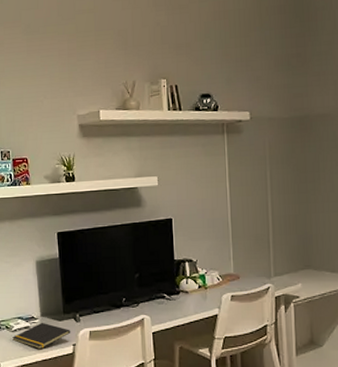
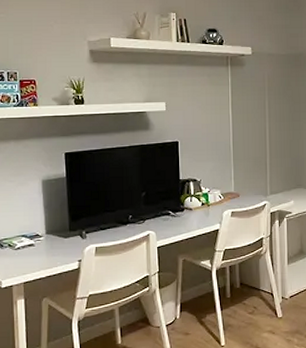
notepad: present [12,322,71,350] -> none [15,239,77,267]

